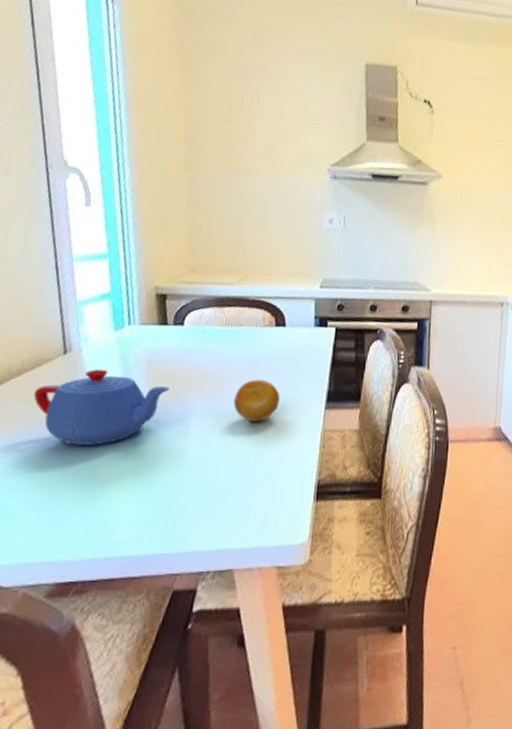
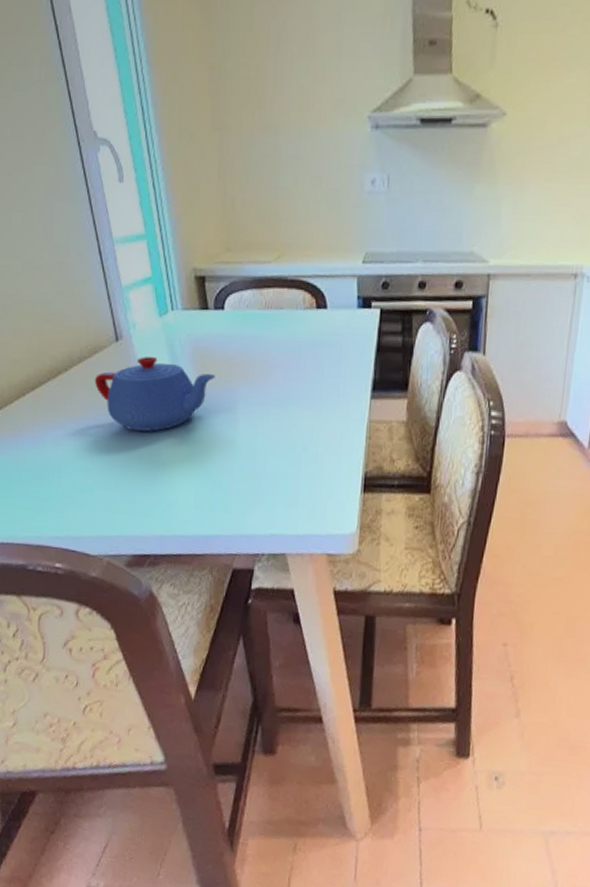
fruit: present [233,379,280,422] -> none [278,366,324,412]

